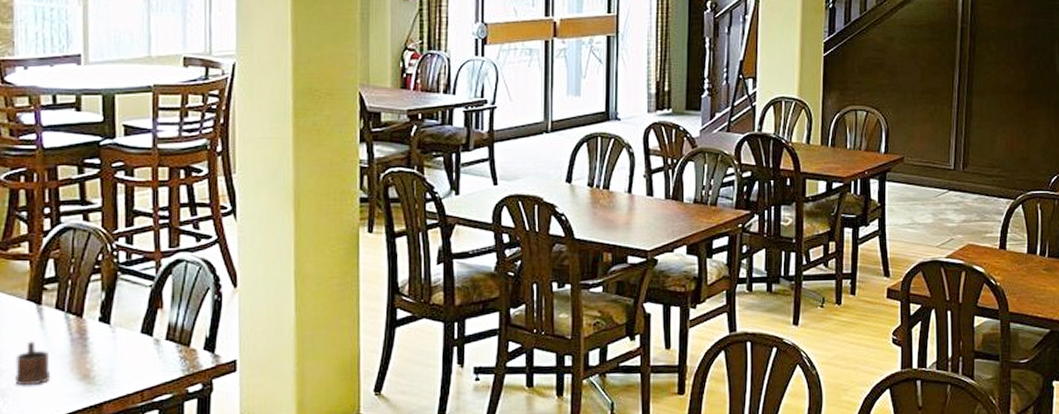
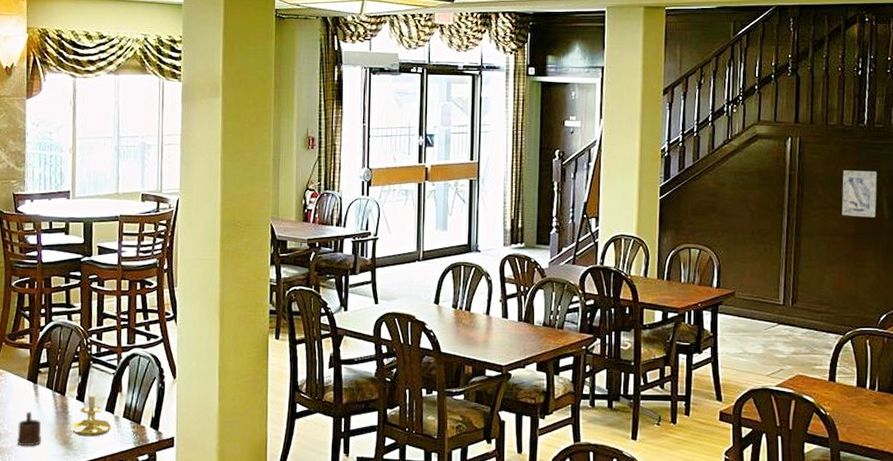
candle holder: none [91,299,150,368] -> present [70,383,112,437]
wall art: none [1014,22,1050,73] -> present [841,170,878,218]

